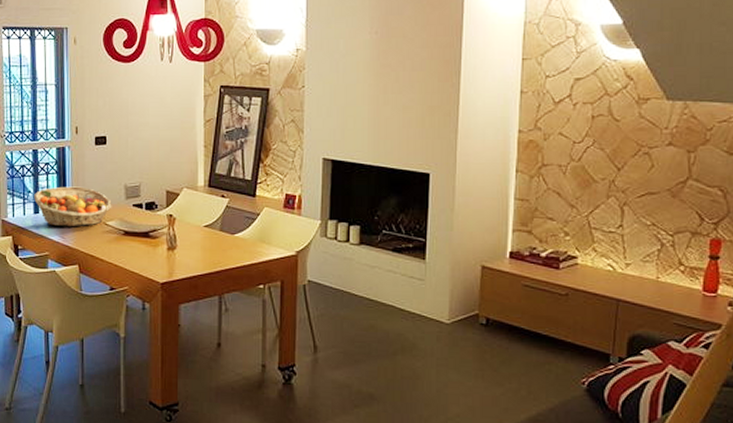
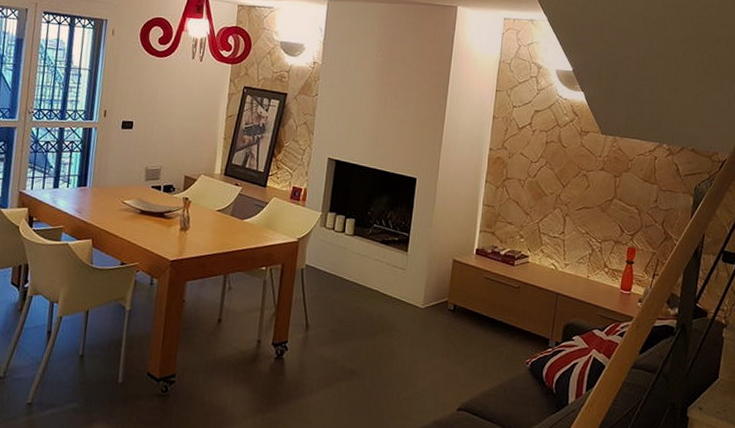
fruit basket: present [34,186,112,227] -> none [55,164,132,204]

